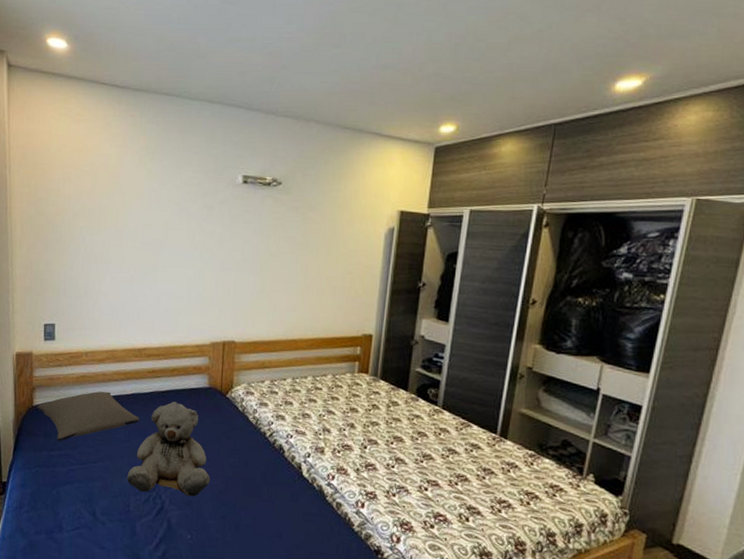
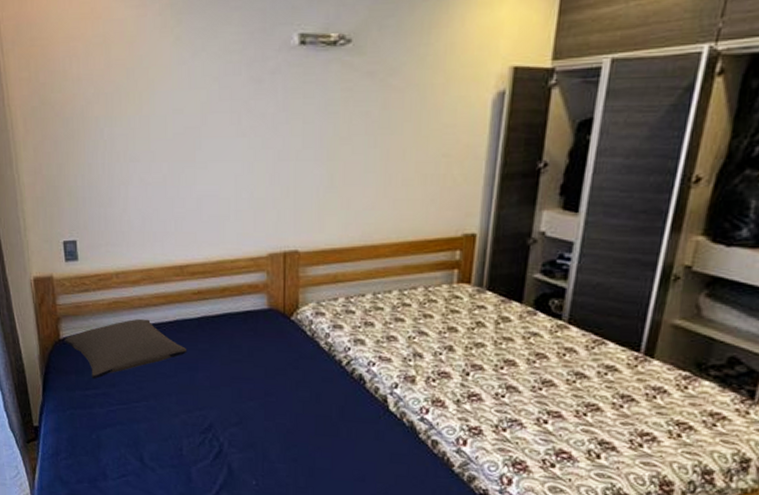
teddy bear: present [127,401,210,497] -> none [177,328,275,438]

